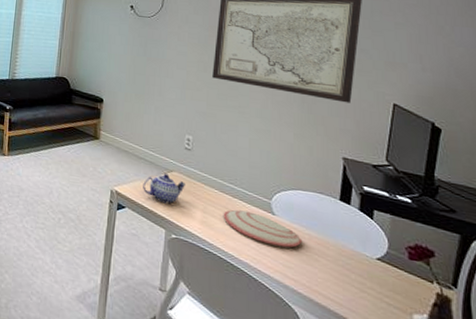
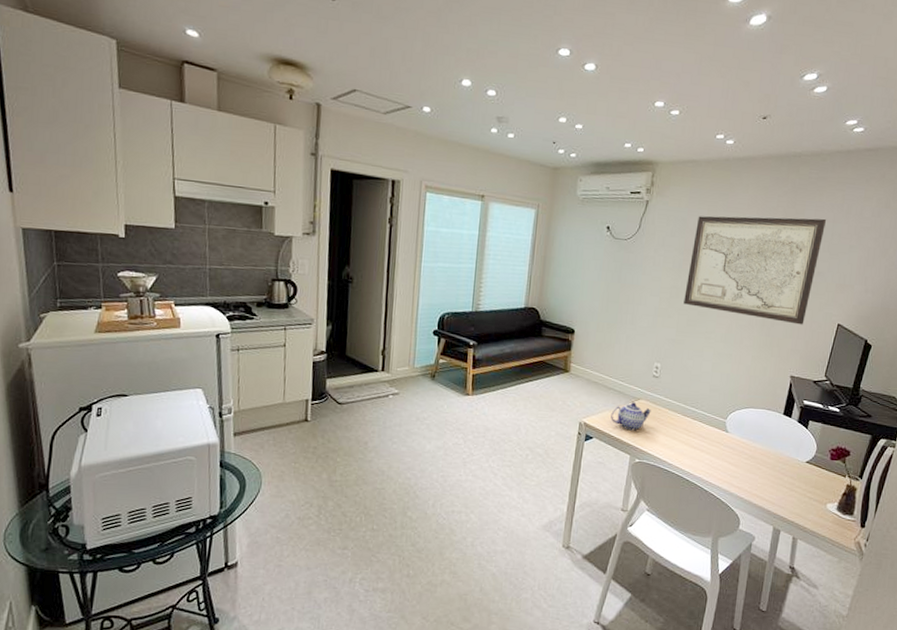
plate: present [223,209,303,248] -> none [683,430,749,461]

